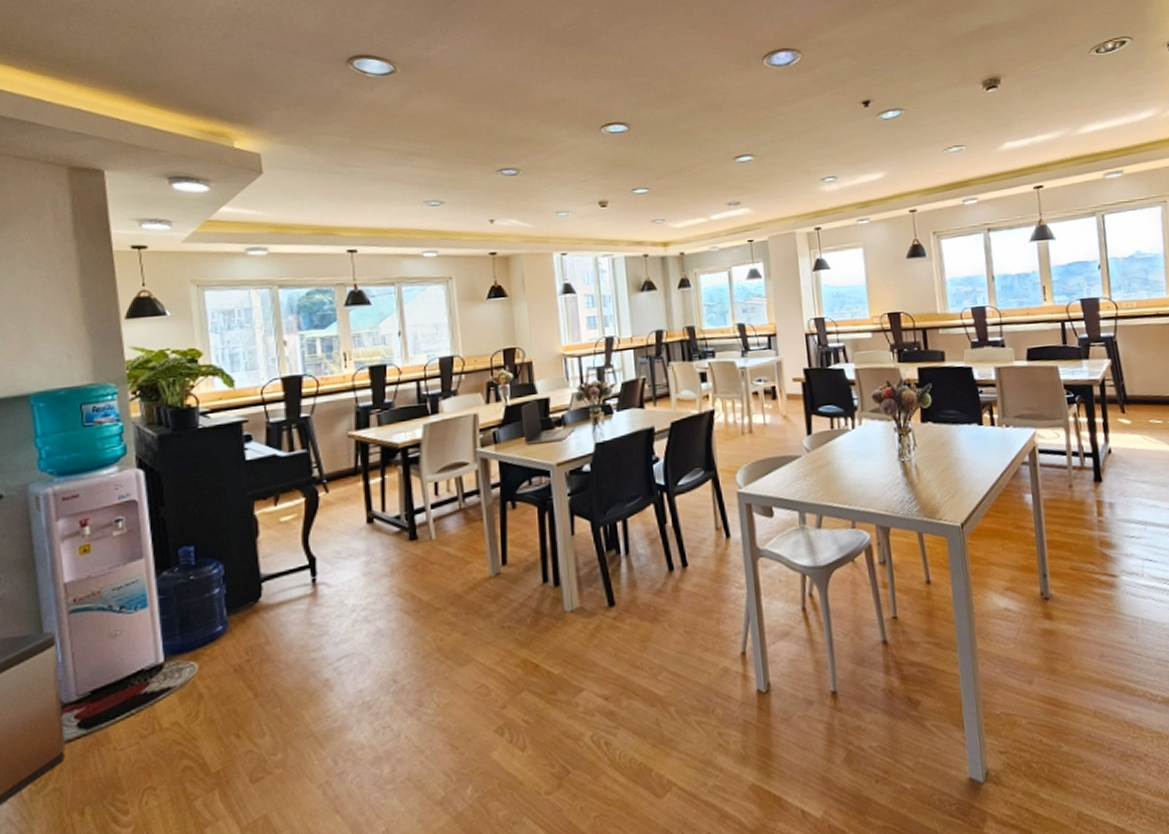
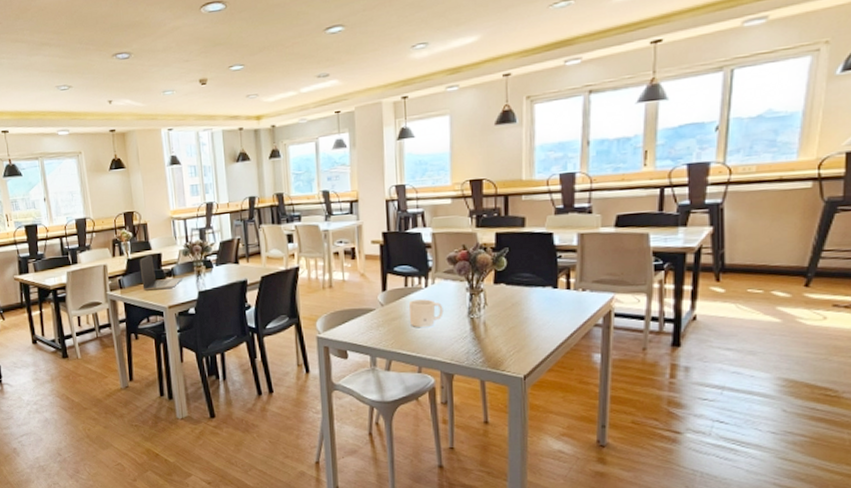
mug: none [836,442,874,476] -> present [408,299,444,328]

